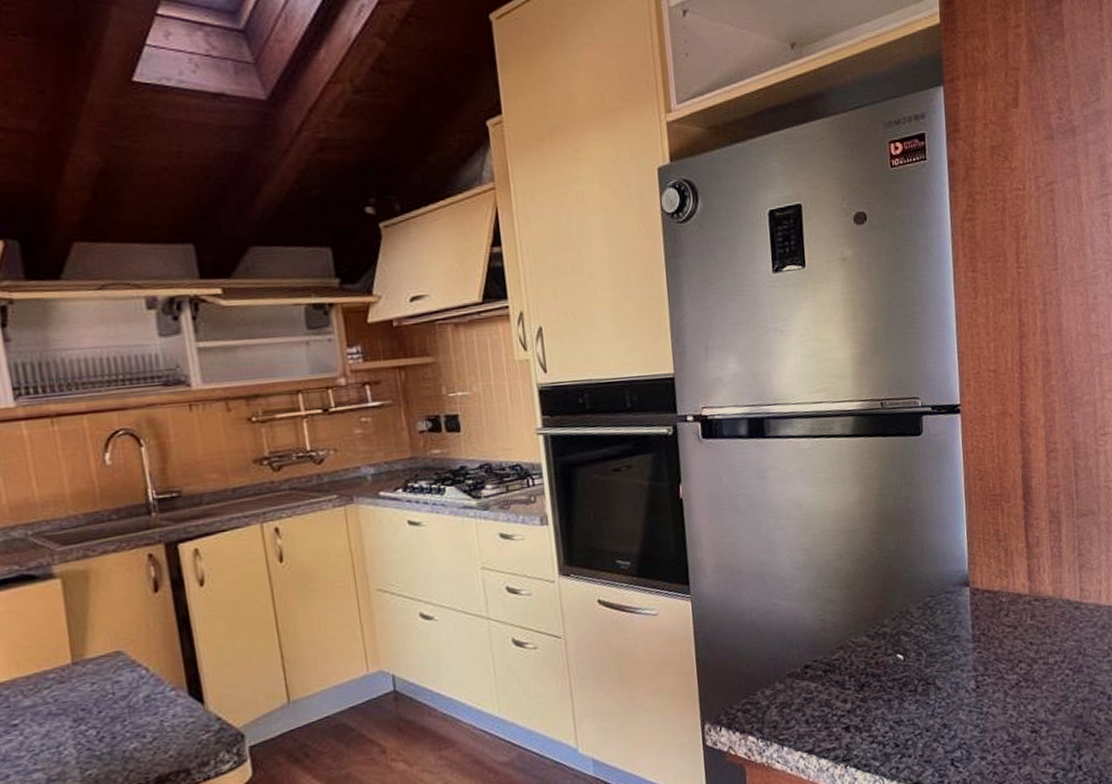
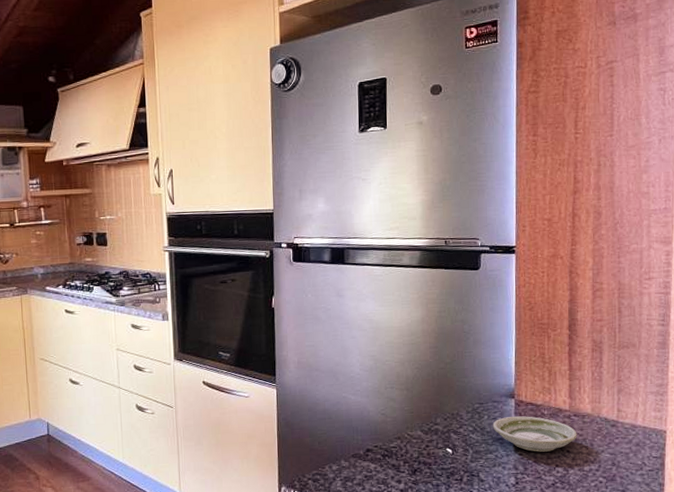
saucer: none [947,606,1040,648] -> present [492,416,577,452]

